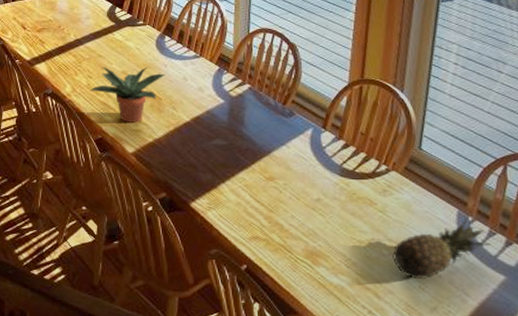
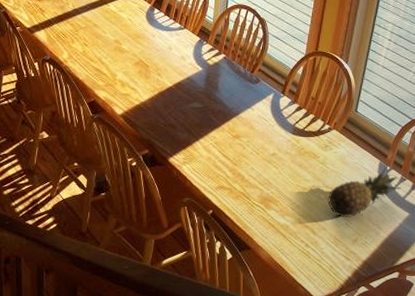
potted plant: present [90,67,165,123] -> none [85,36,153,87]

